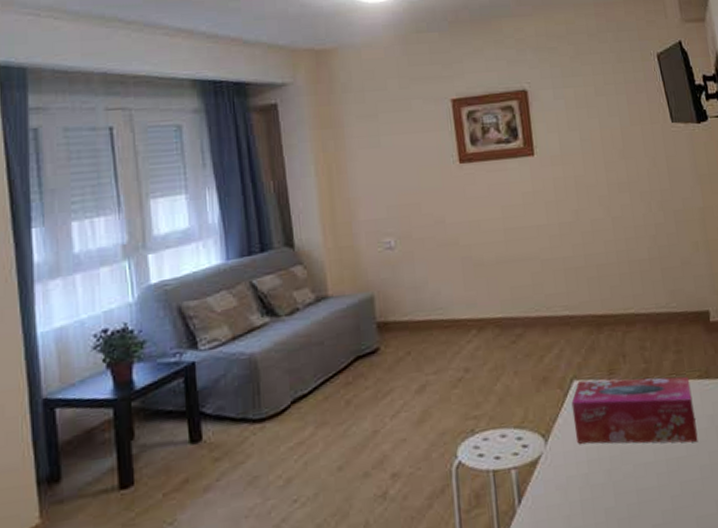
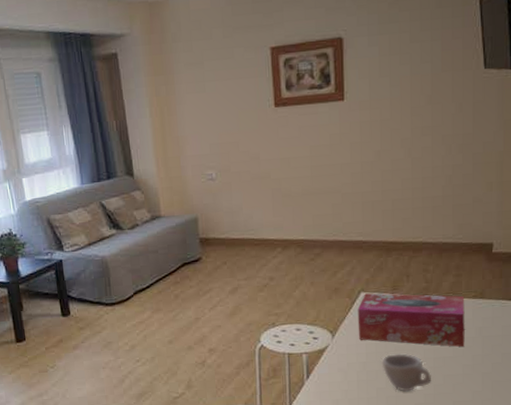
cup: none [606,457,667,510] -> present [381,353,431,392]

